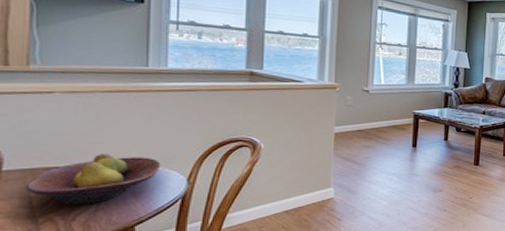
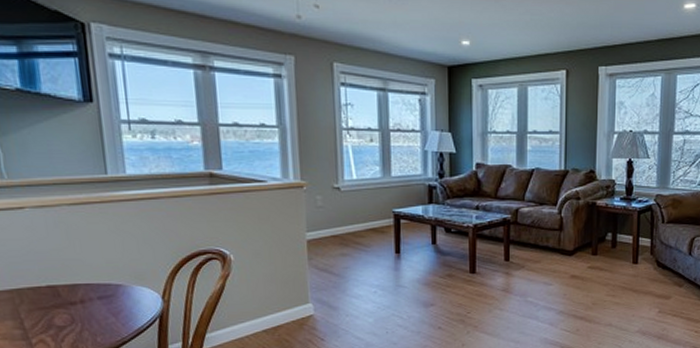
fruit bowl: present [25,154,161,205] -> none [14,272,135,326]

